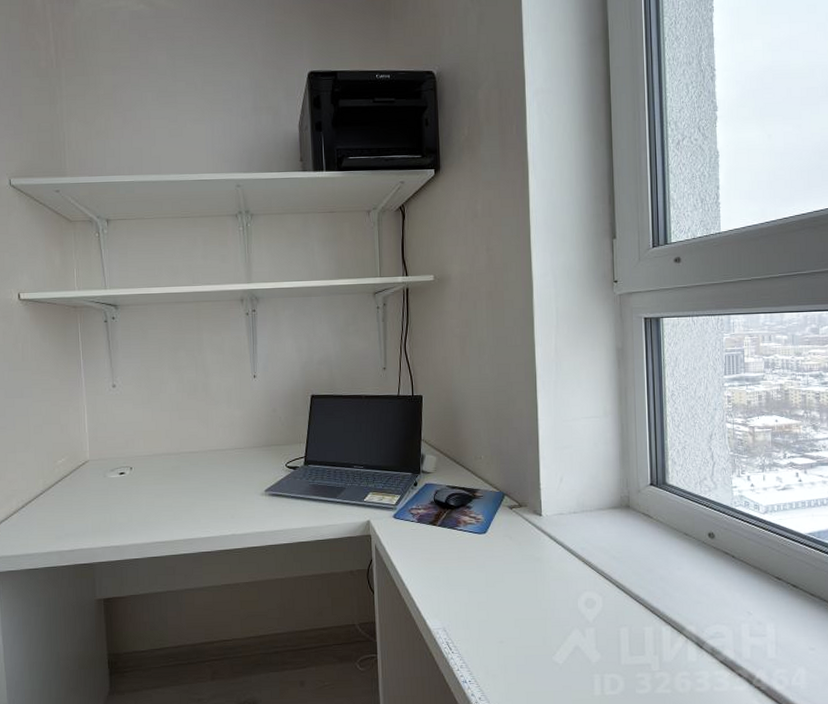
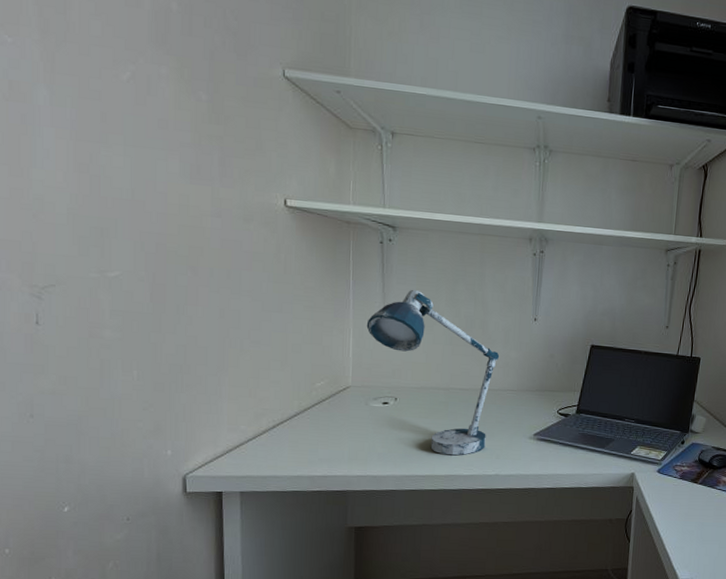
desk lamp: none [98,361,224,519] -> present [366,289,500,456]

